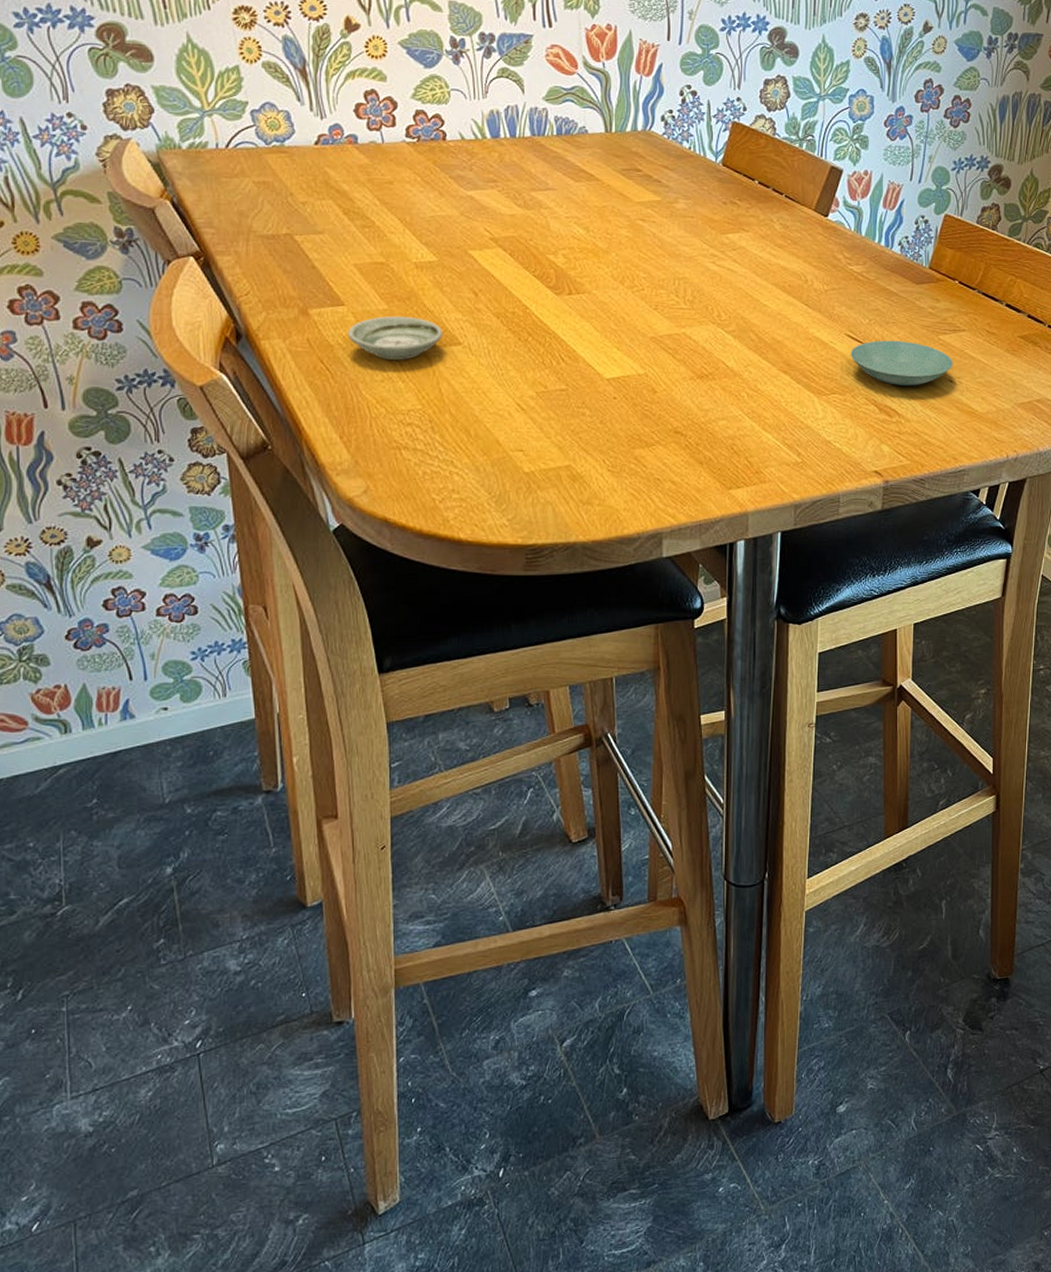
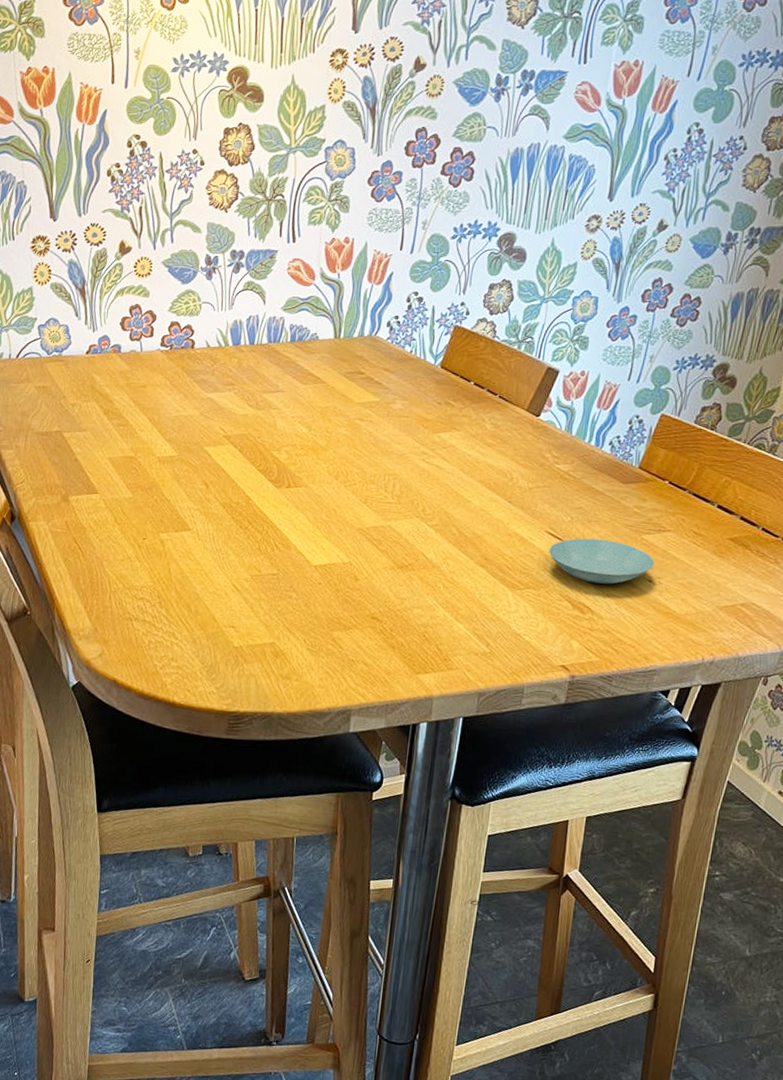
saucer: present [348,316,442,360] -> none [98,503,176,543]

